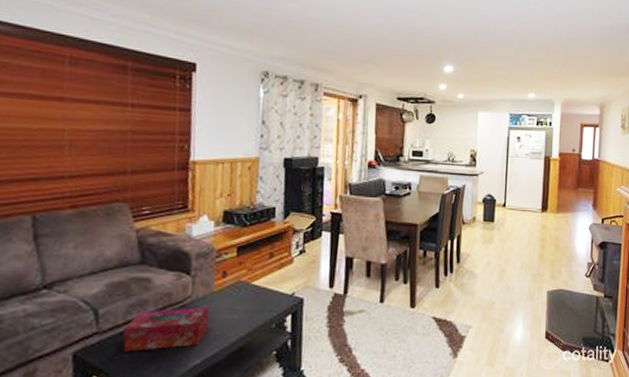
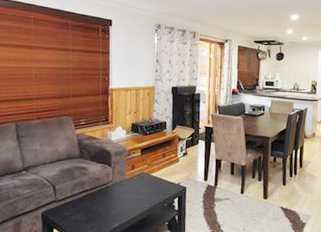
tissue box: present [123,307,210,352] -> none [71,188,124,215]

